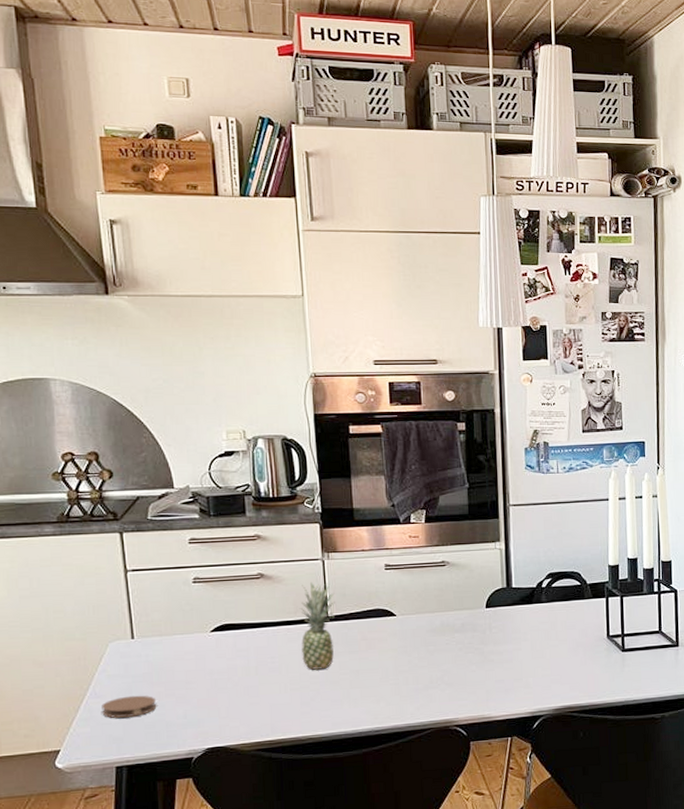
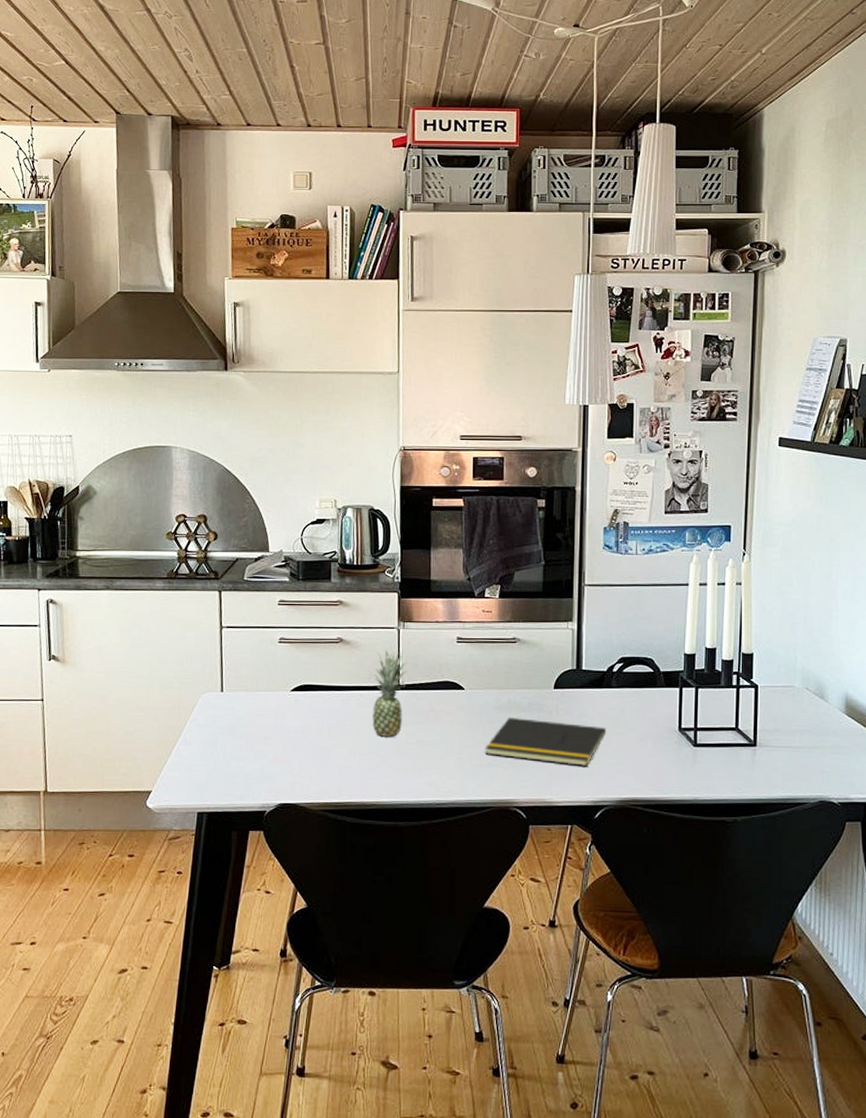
coaster: present [102,695,157,718] -> none [190,746,238,766]
notepad: none [420,639,539,681] -> present [484,717,606,767]

